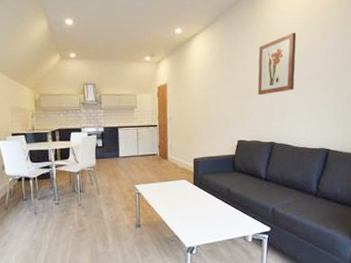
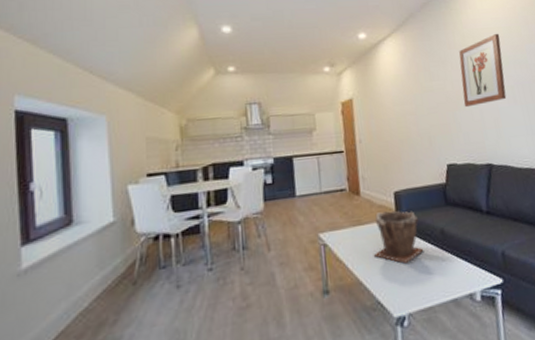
plant pot: none [174,172,213,211] -> present [373,210,424,264]

